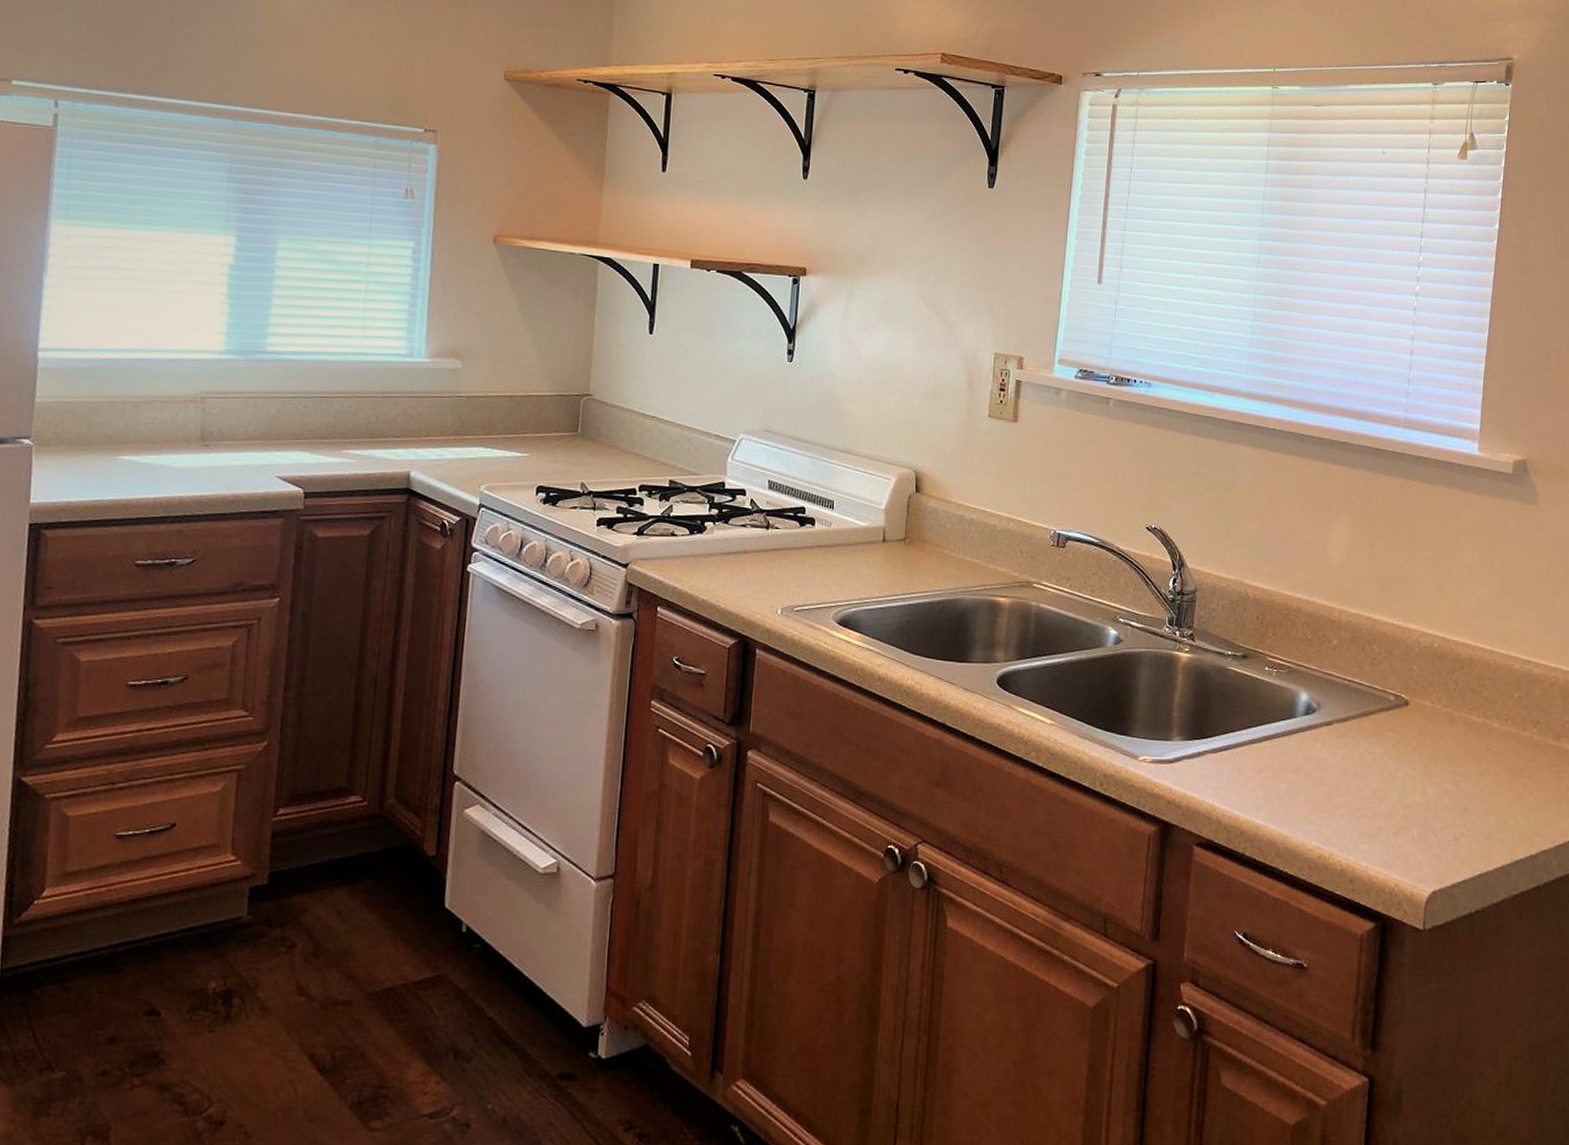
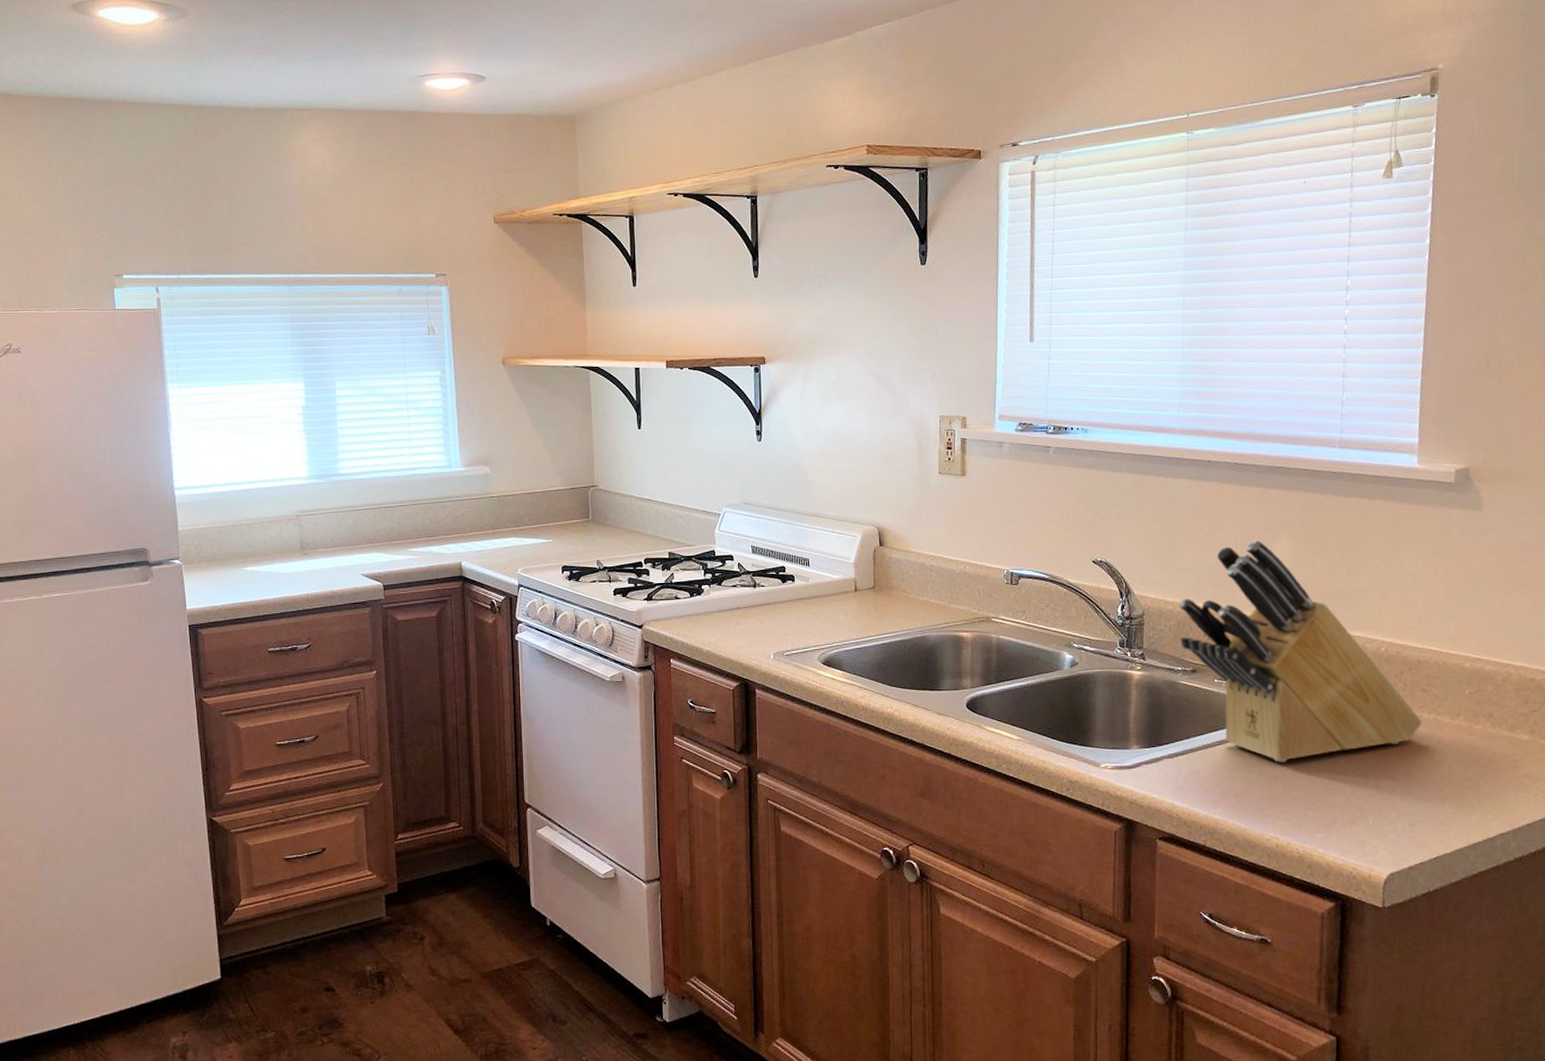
knife block: none [1232,517,1472,763] -> present [1179,540,1423,762]

